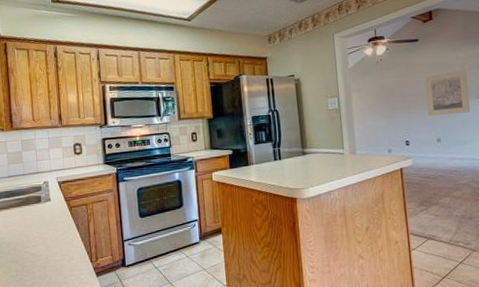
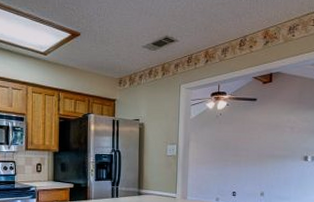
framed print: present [424,69,471,116] -> none [255,132,296,172]

